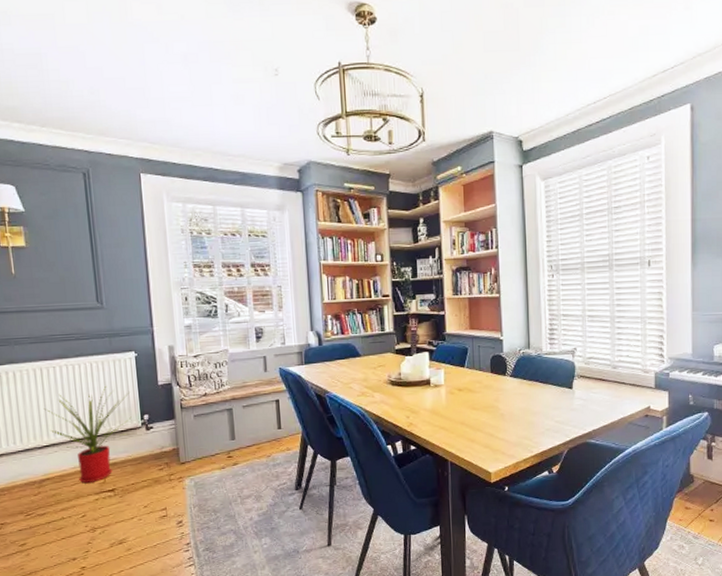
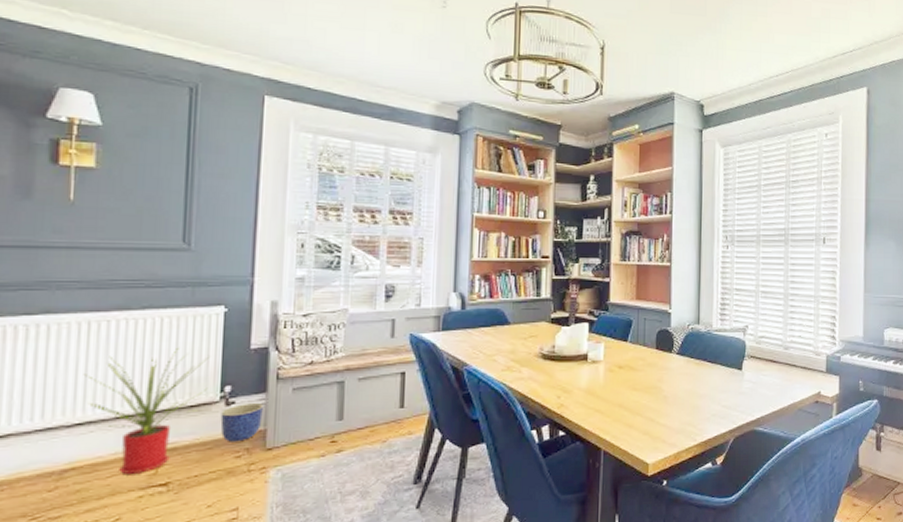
planter: none [144,428,175,458] -> present [220,403,263,442]

